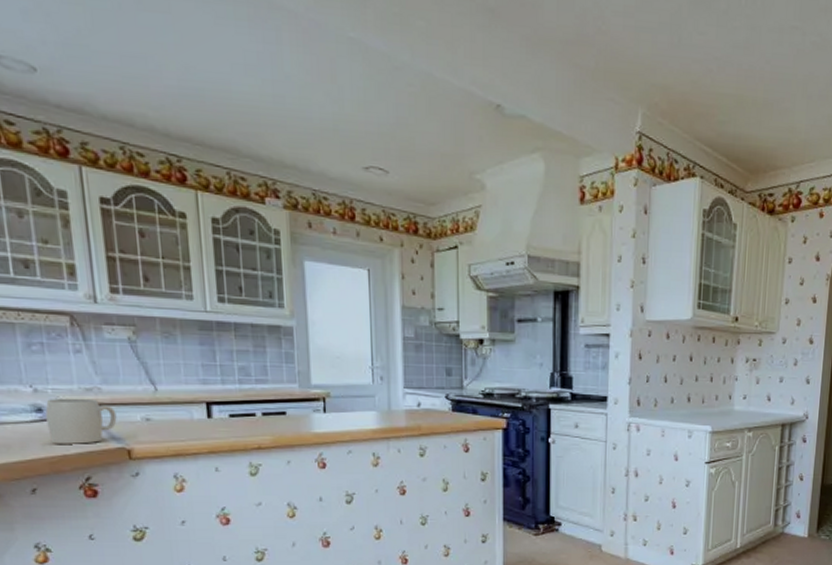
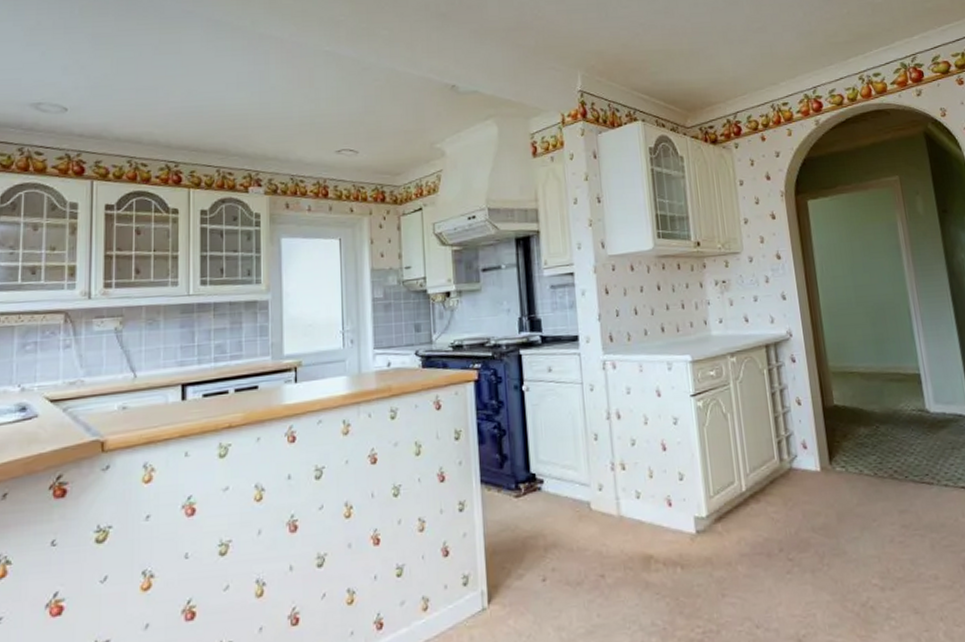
mug: present [45,398,117,444] -> none [28,392,95,443]

